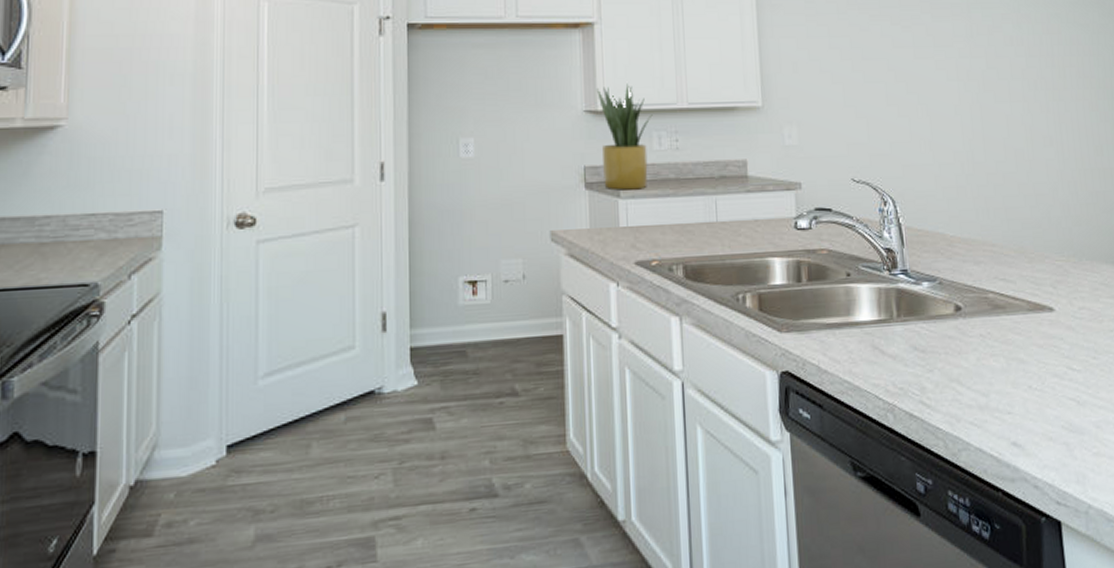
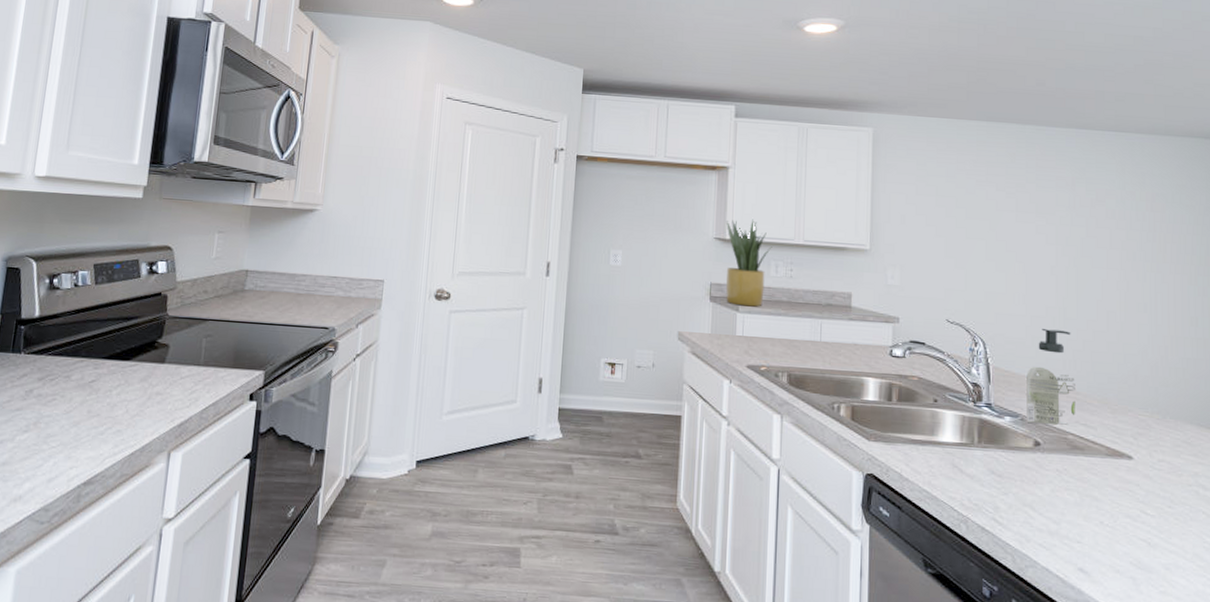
soap dispenser: none [940,176,993,287] -> present [1026,329,1075,426]

